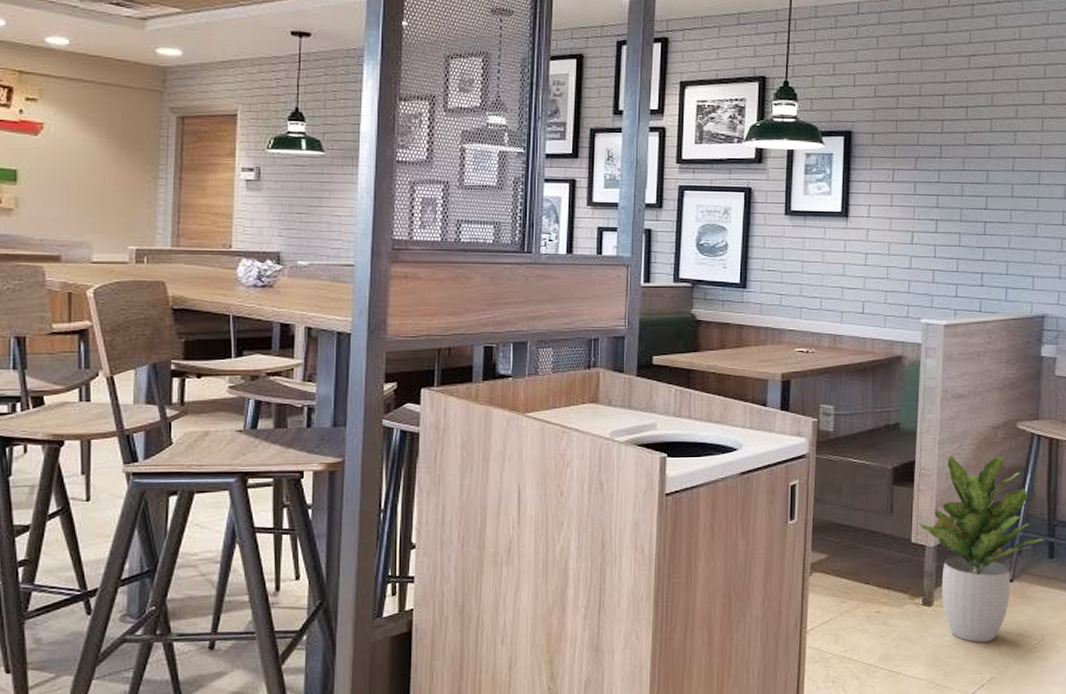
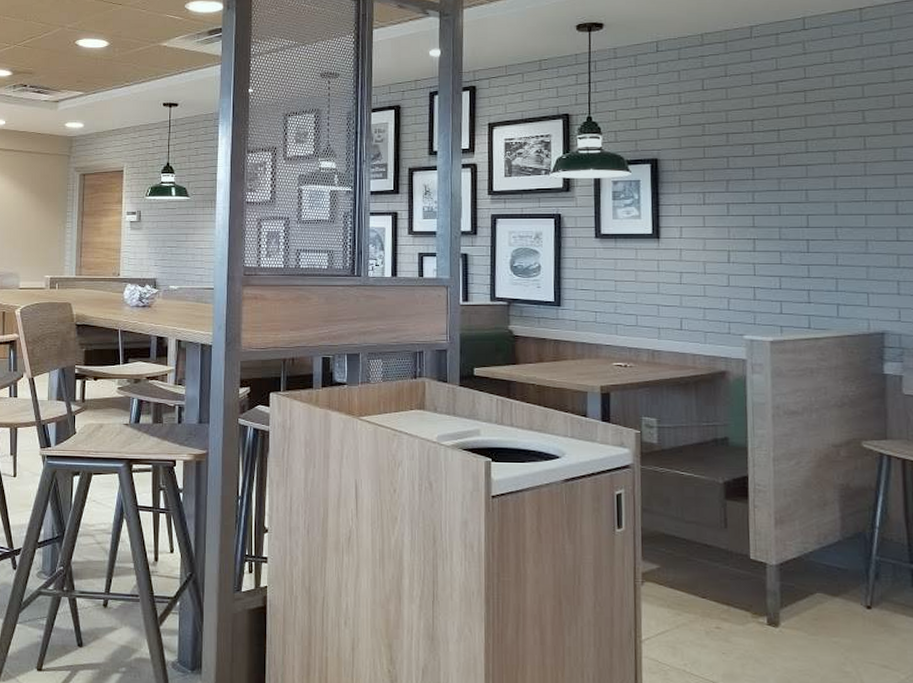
potted plant: present [917,454,1044,643] -> none [755,471,906,671]

